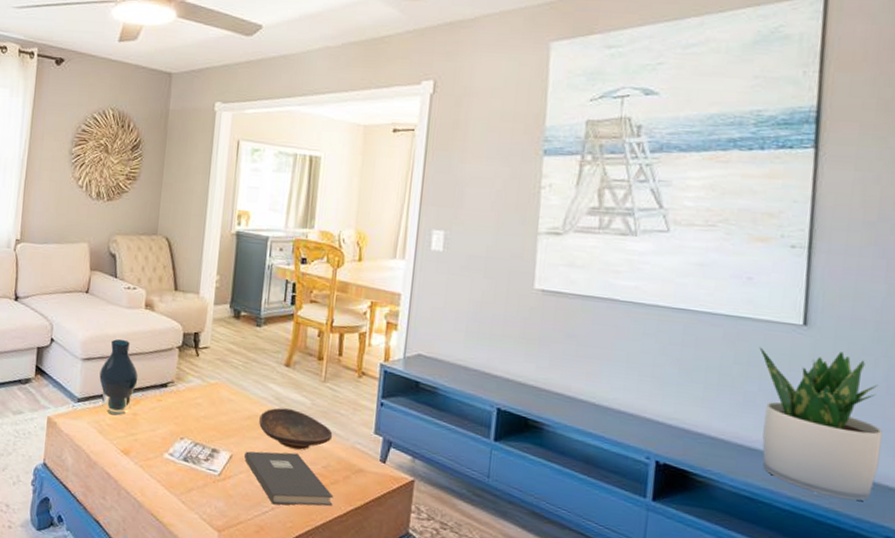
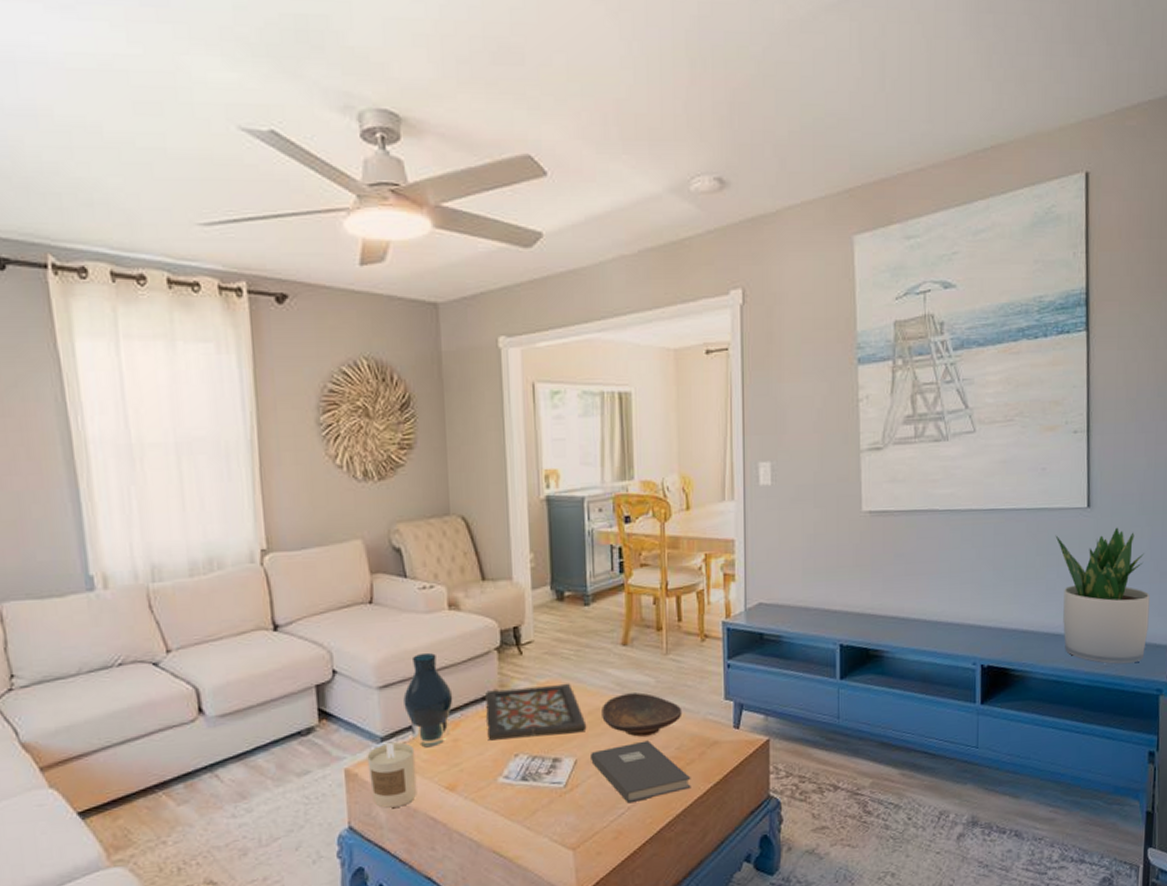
candle: none [64,404,102,458] -> present [367,742,417,809]
decorative tray: none [161,380,245,432] -> present [485,683,587,741]

